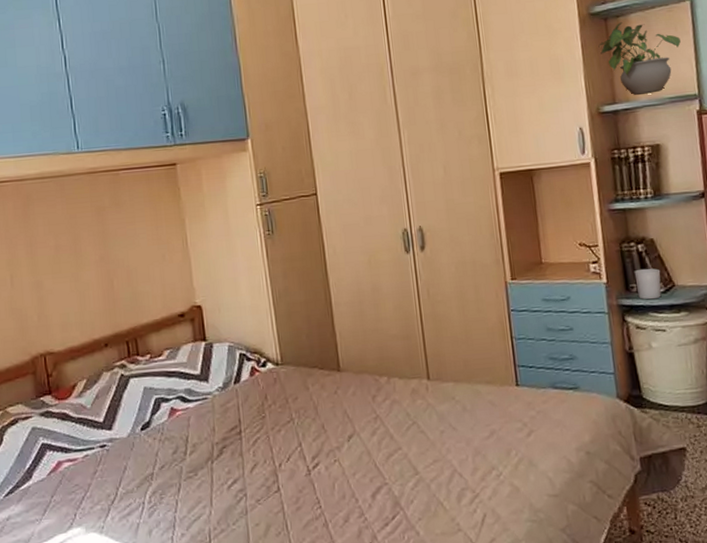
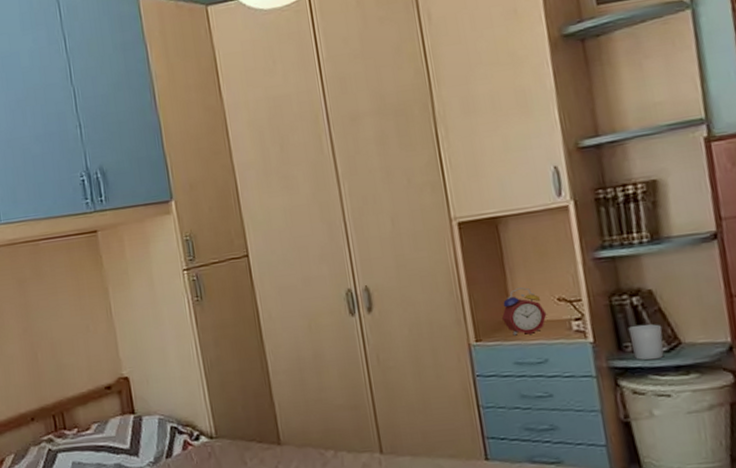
alarm clock: none [534,233,570,275] -> present [502,287,547,336]
potted plant: present [599,22,681,96] -> none [576,41,681,126]

